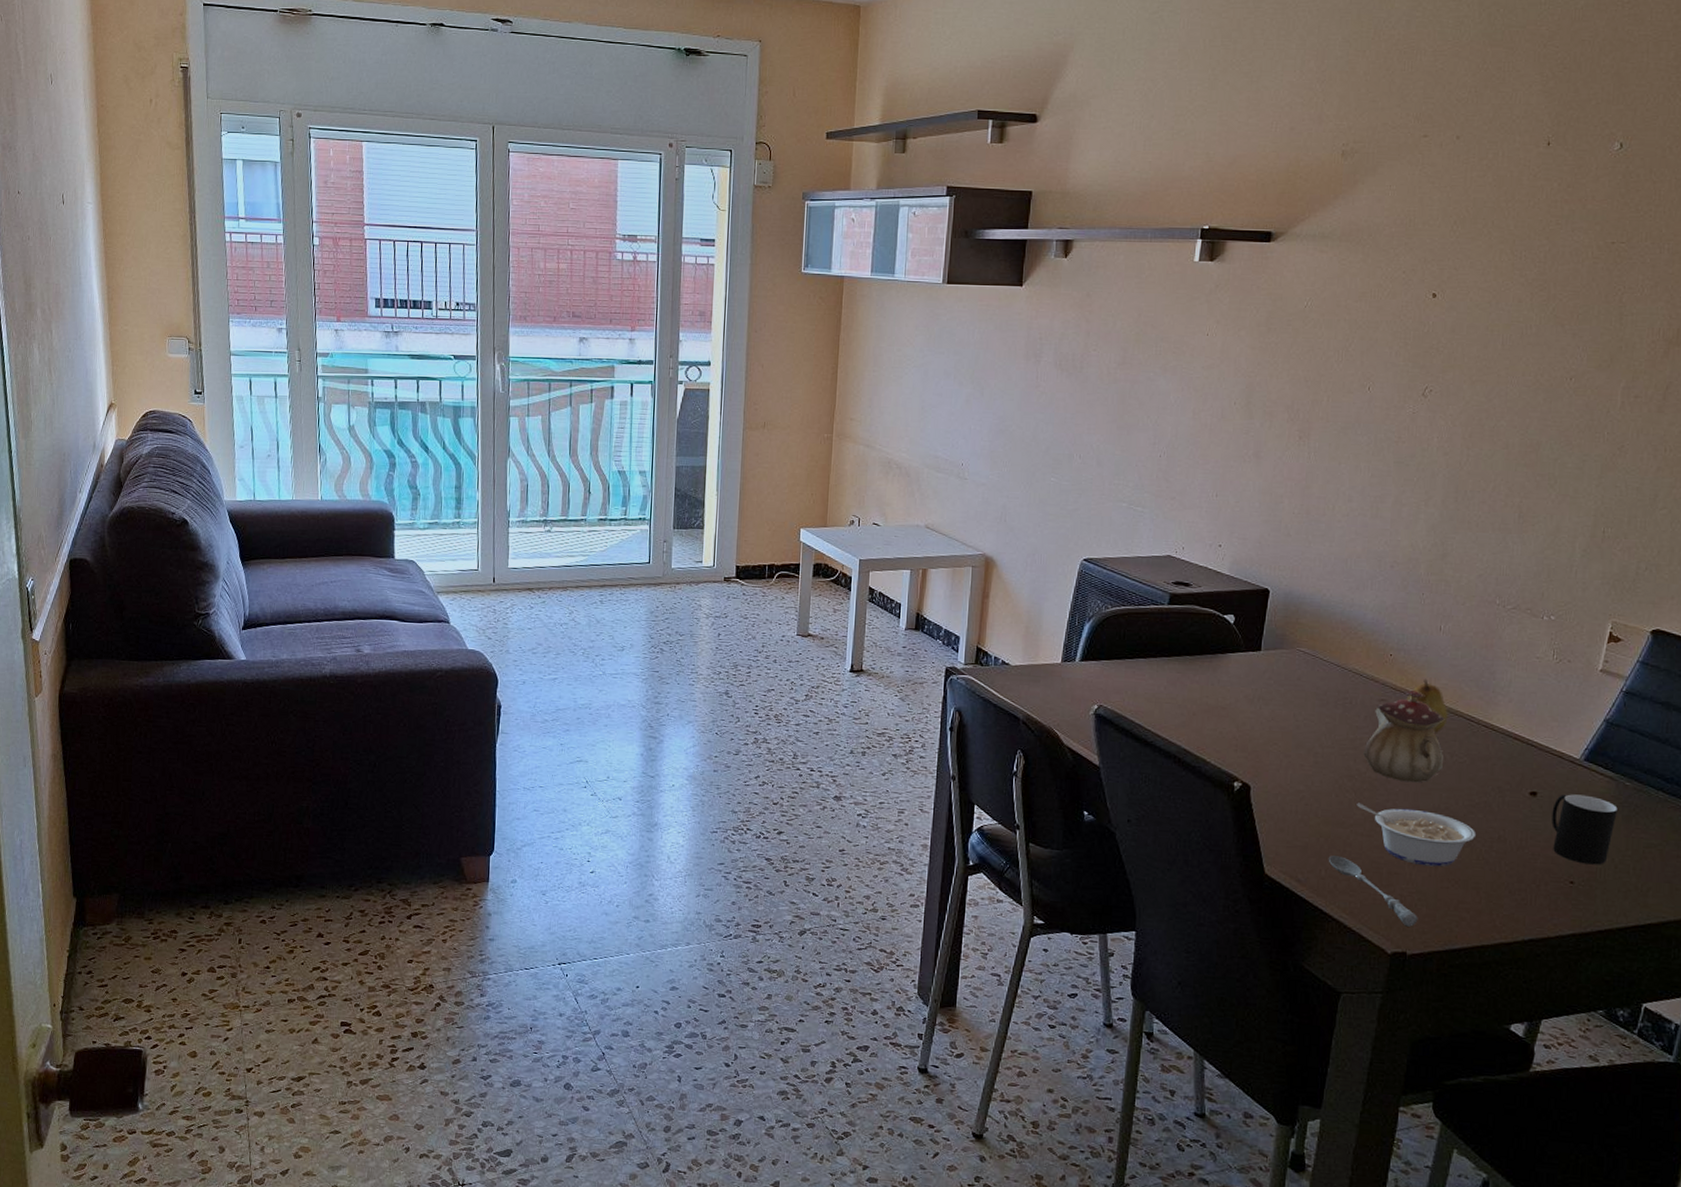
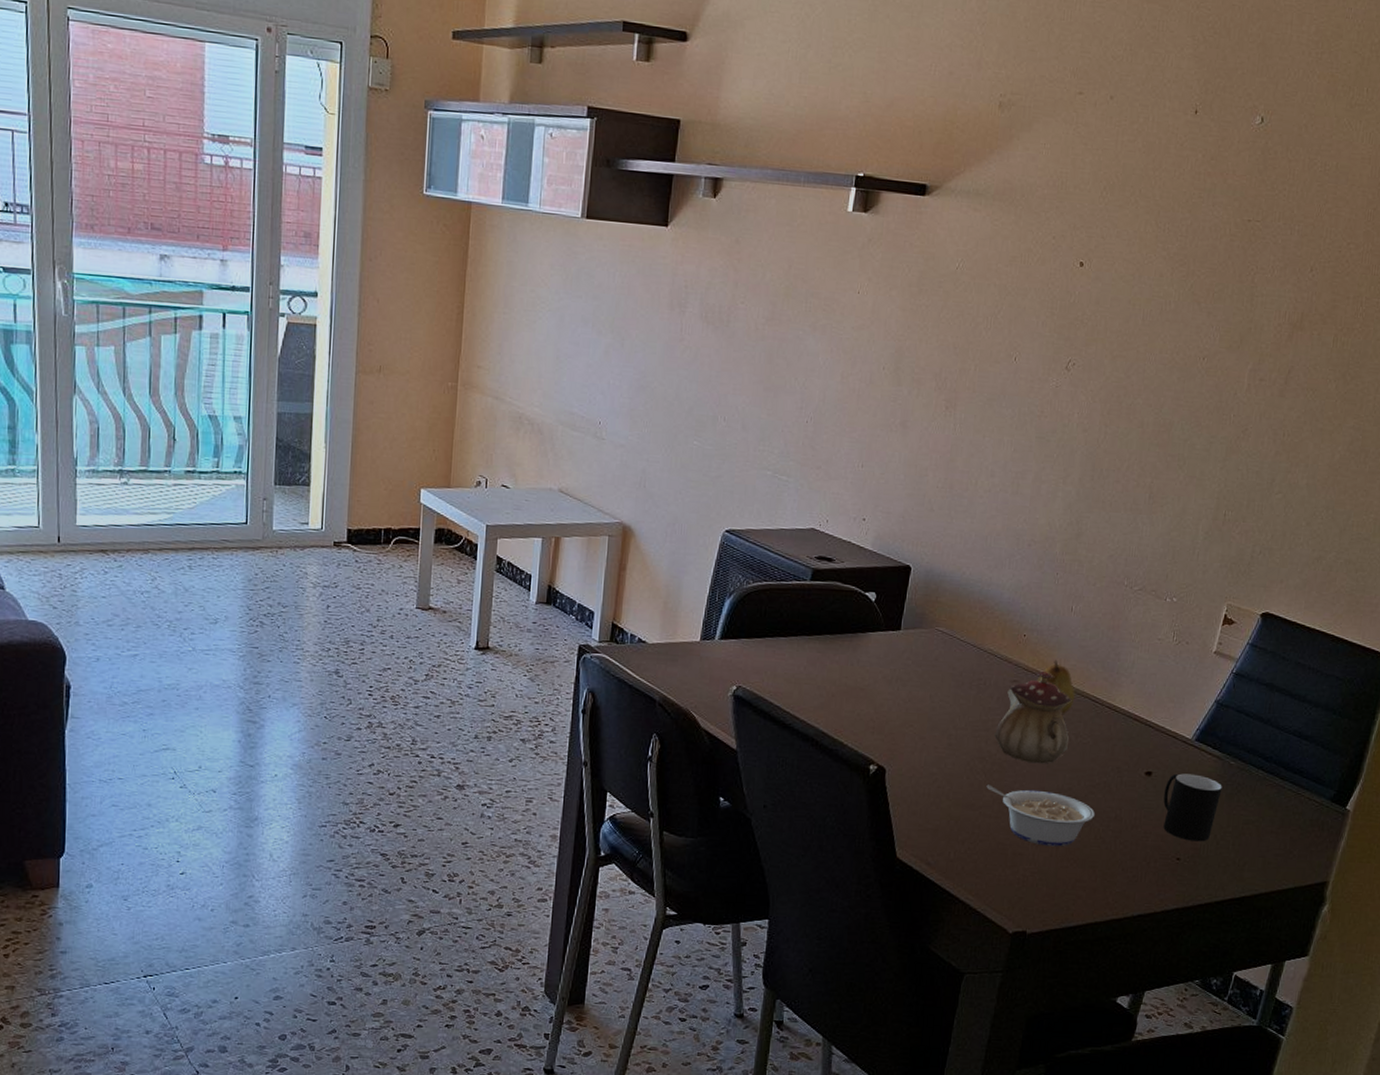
soupspoon: present [1328,855,1418,927] -> none [957,838,1039,906]

